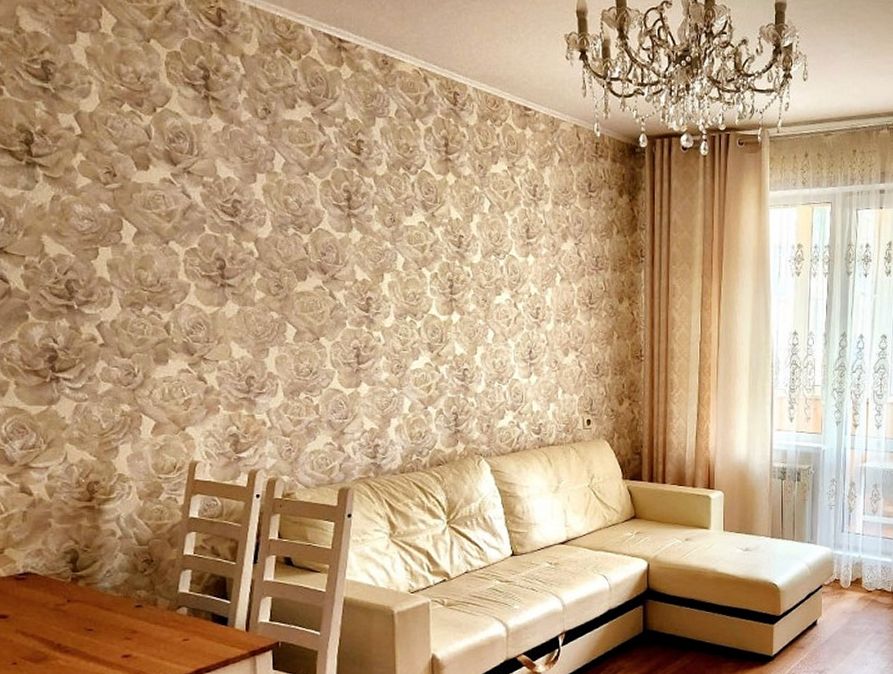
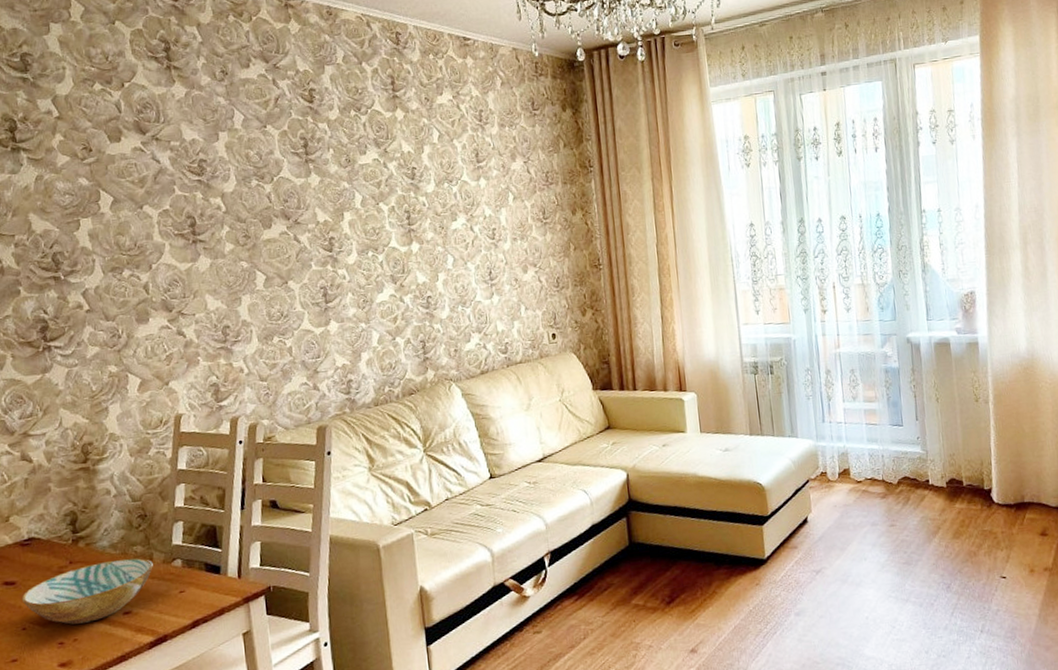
bowl: none [13,602,157,663] -> present [21,558,153,625]

